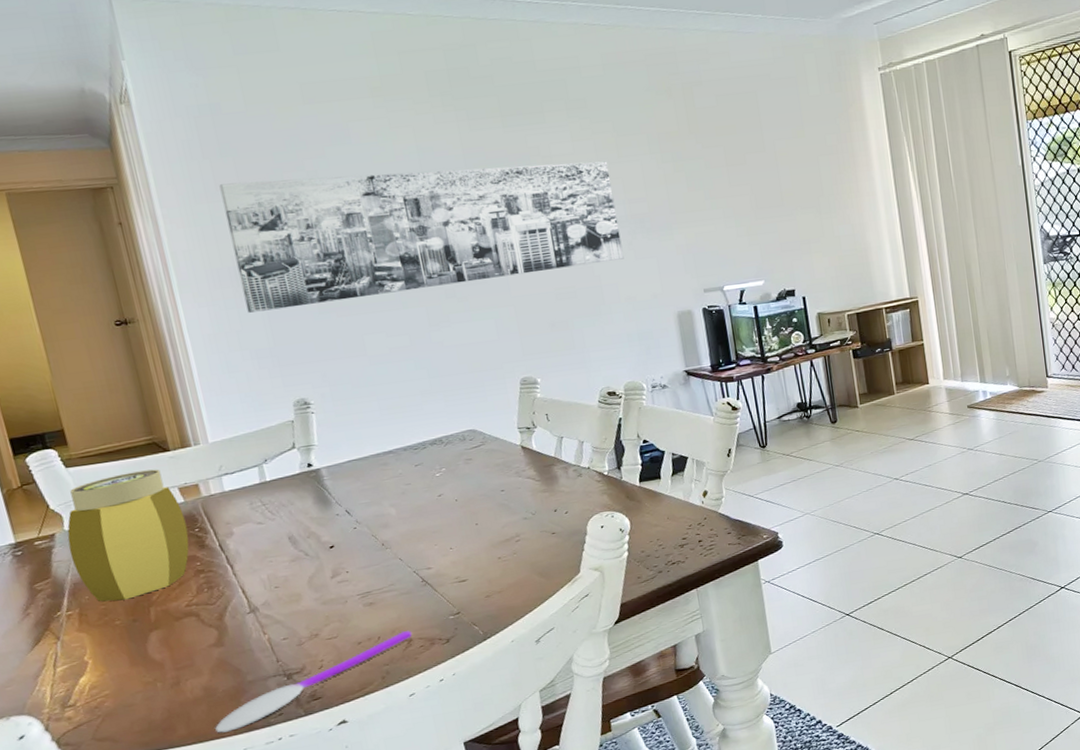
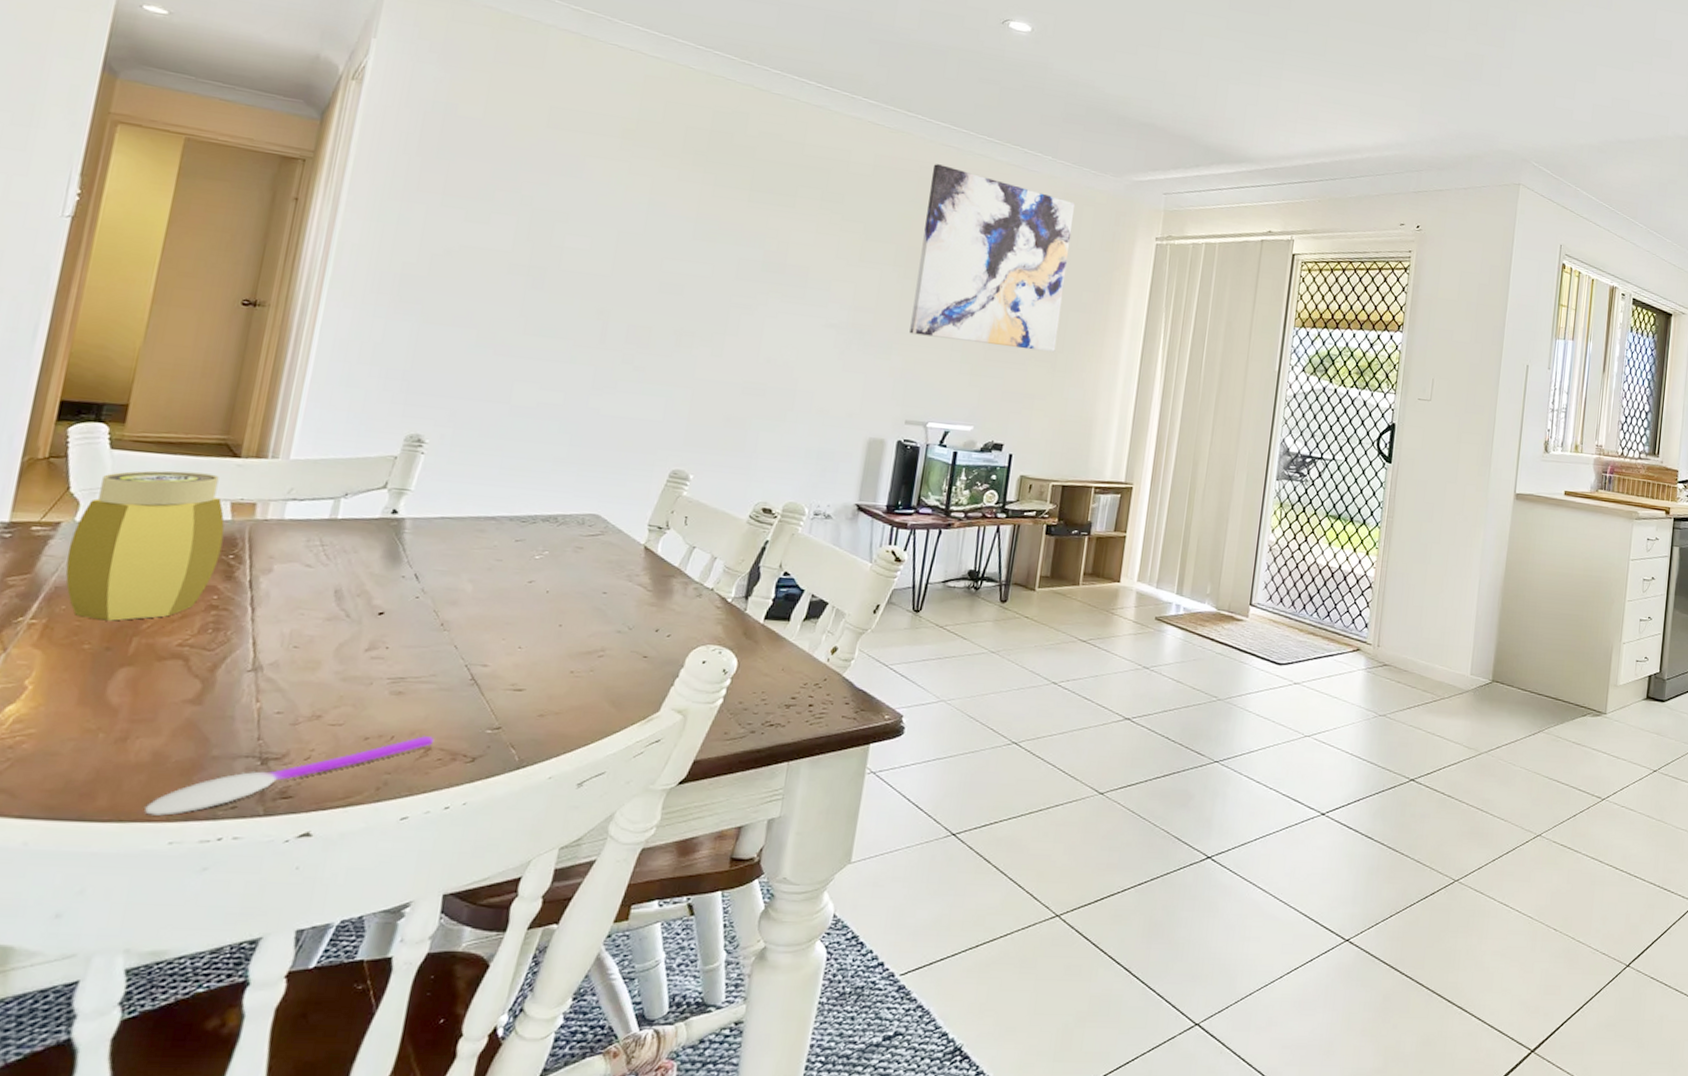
wall art: present [219,161,624,313] -> none [396,185,847,368]
wall art: none [657,48,816,212] -> present [909,164,1076,353]

